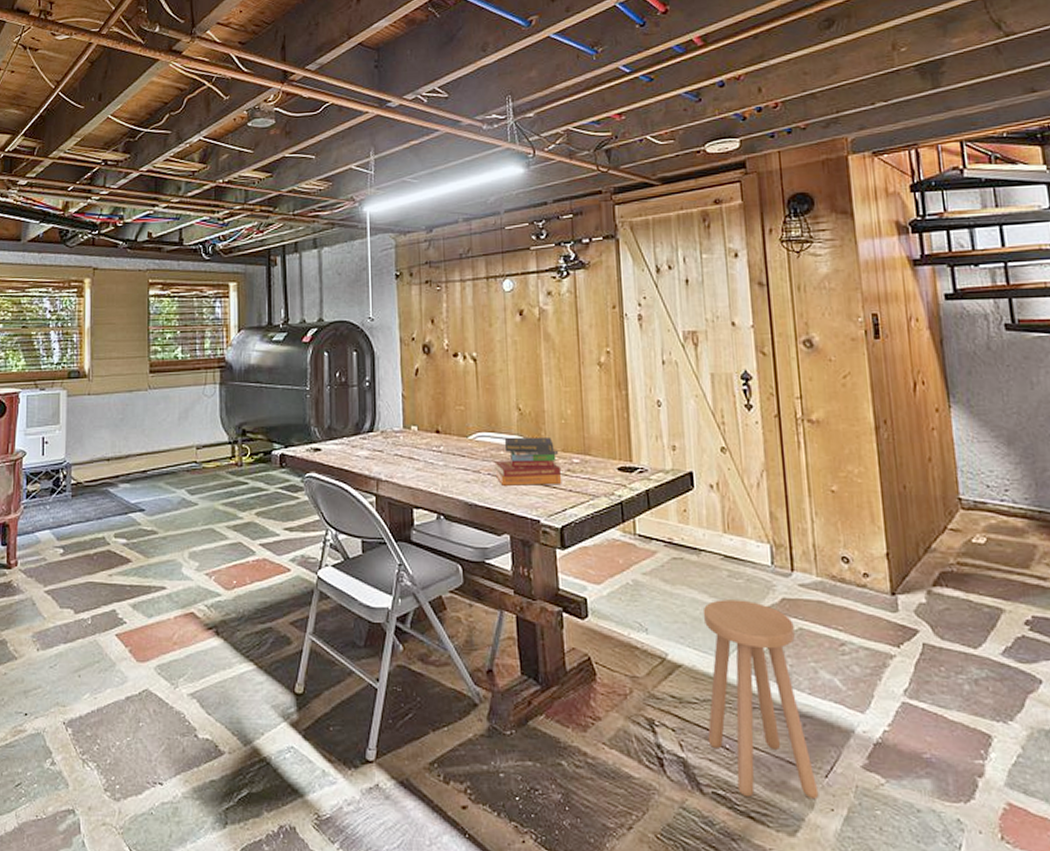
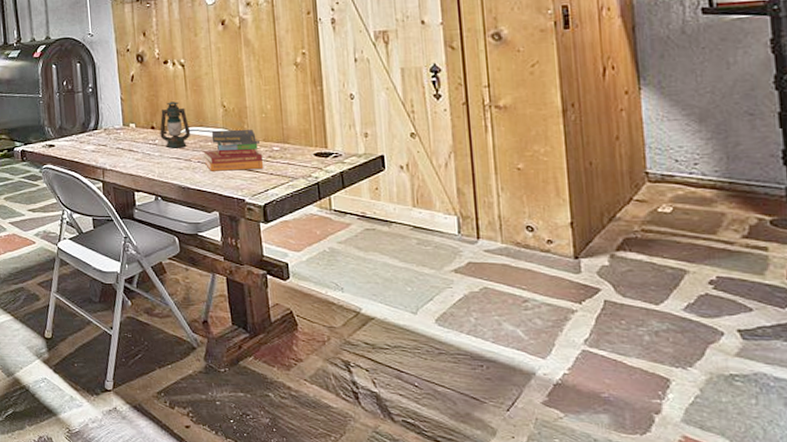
lantern: none [445,401,481,457] -> present [160,101,191,149]
stool: present [702,599,819,798] -> none [393,264,501,428]

